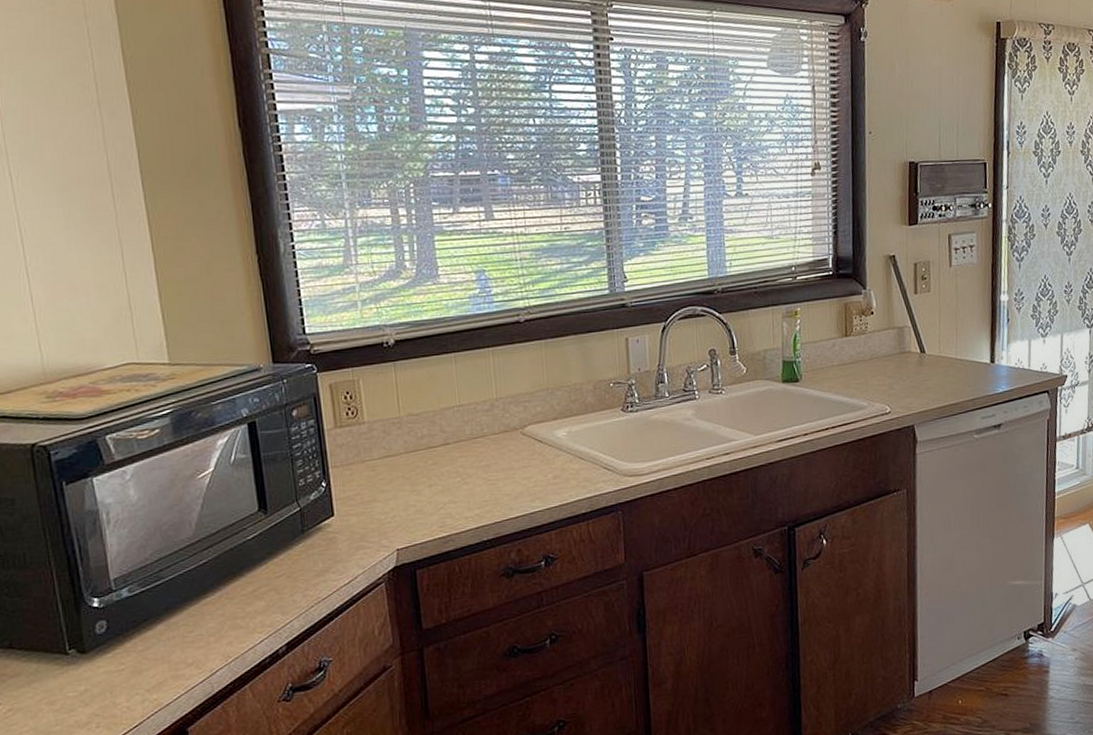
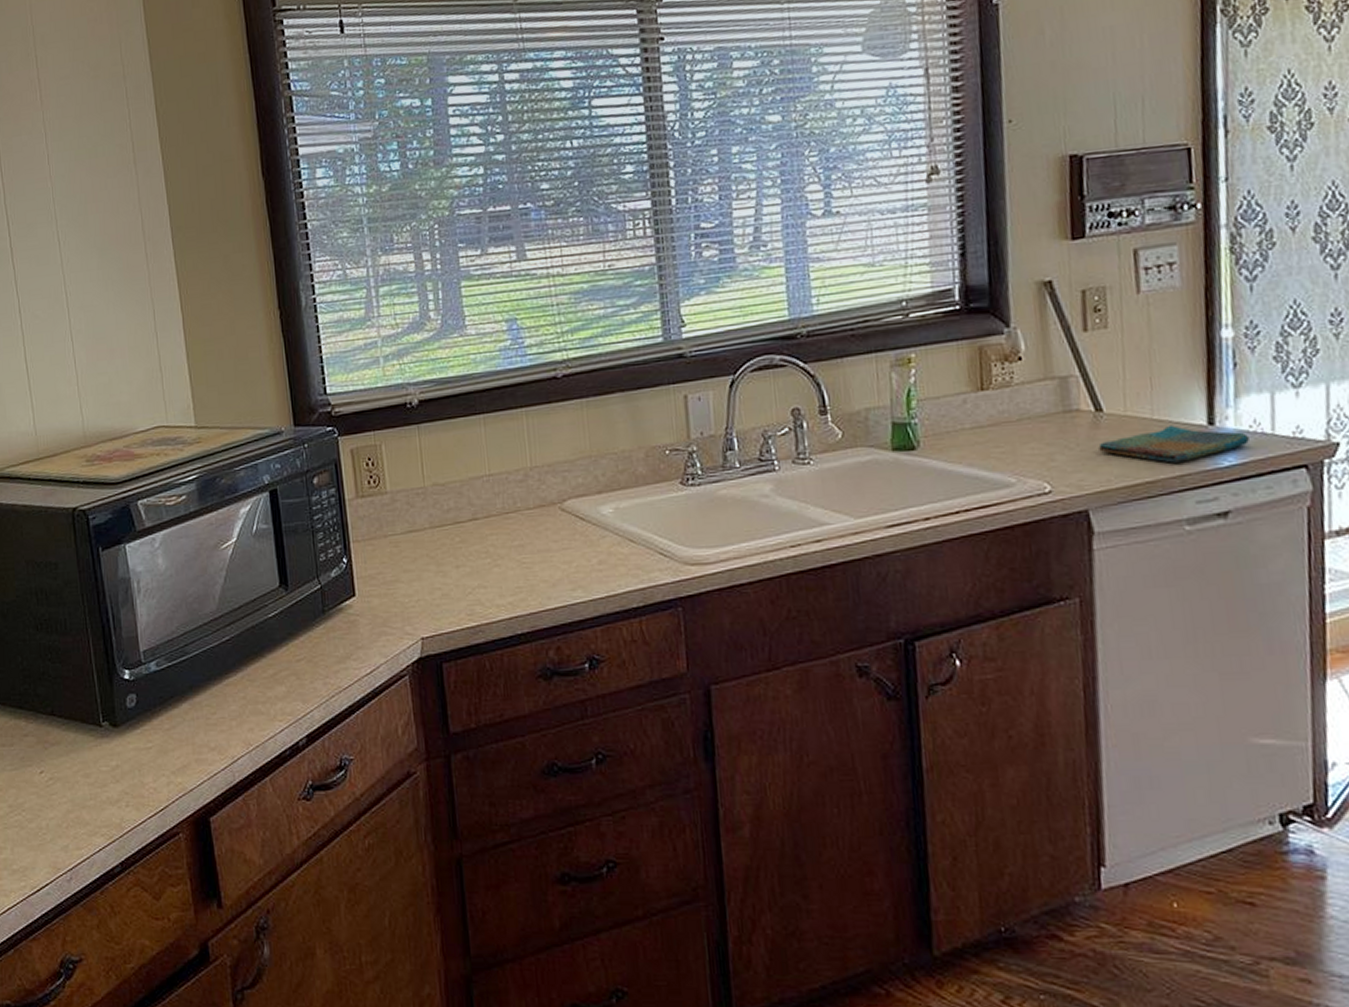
dish towel: none [922,362,1015,390] -> present [1098,424,1249,463]

